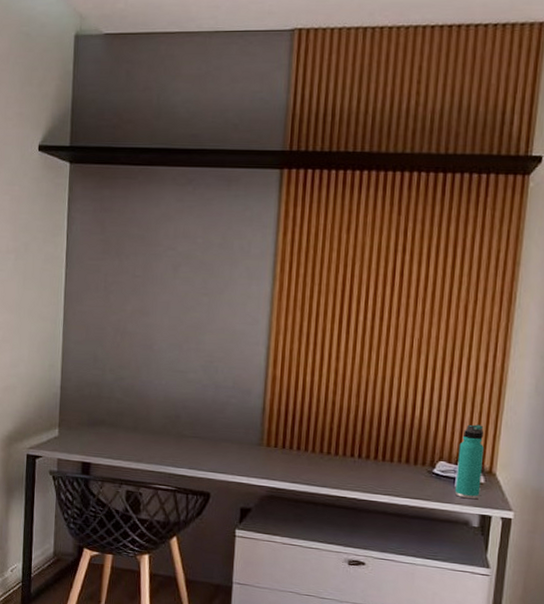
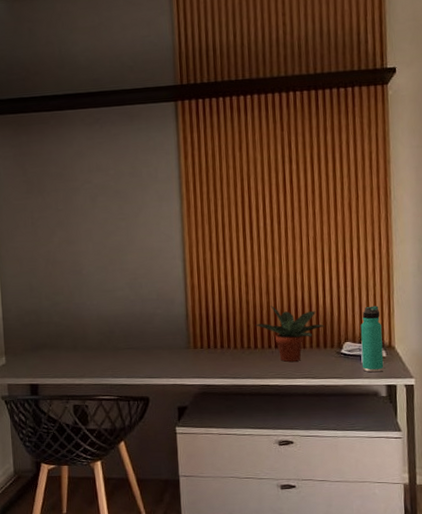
potted plant: none [339,410,419,475] -> present [255,305,325,362]

